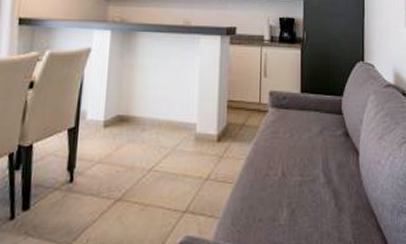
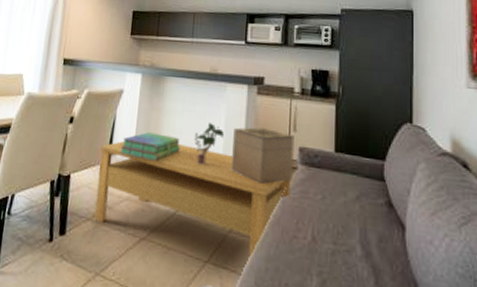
coffee table: none [63,100,263,202] -> present [94,141,291,259]
stack of books: none [89,91,154,119] -> present [119,132,180,161]
potted plant: none [169,76,198,118] -> present [194,123,224,165]
decorative box: none [207,76,265,131] -> present [231,127,295,185]

